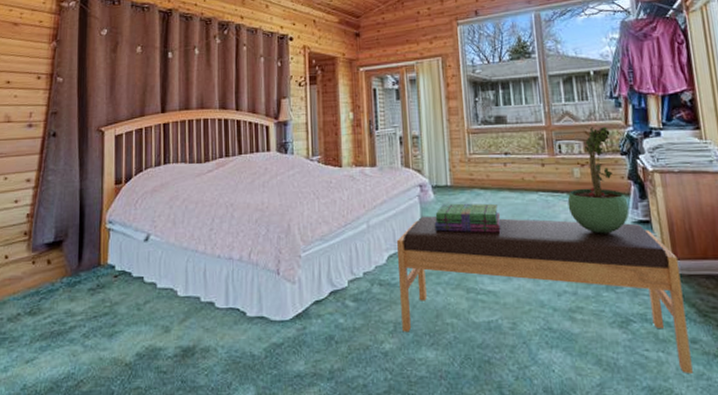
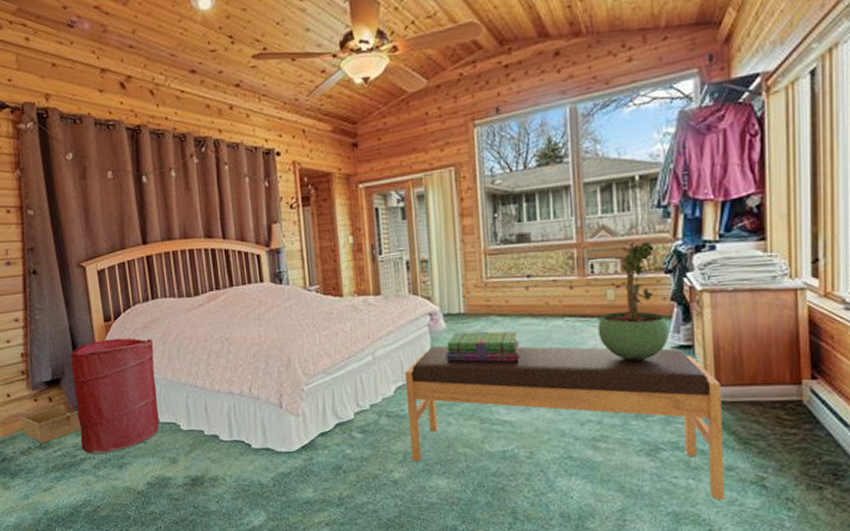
storage bin: none [14,267,76,310] -> present [20,404,81,444]
laundry hamper: none [73,201,161,322] -> present [70,338,159,455]

